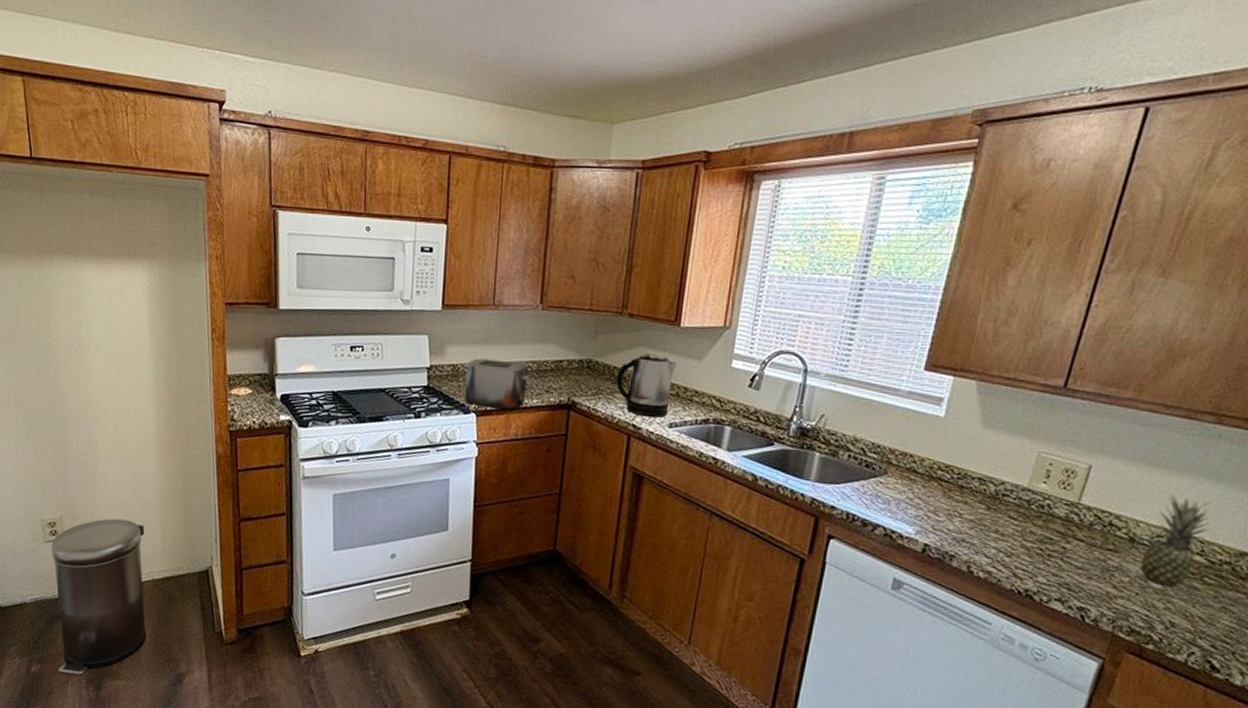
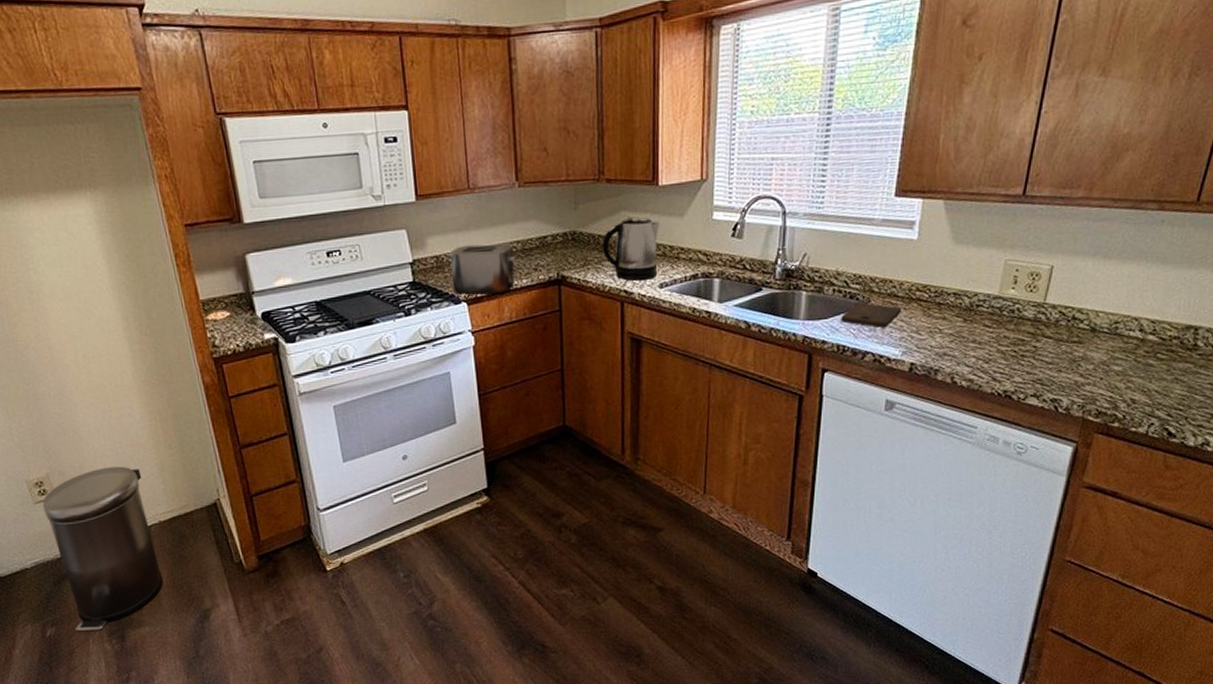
cutting board: none [853,472,921,503] -> present [841,302,902,328]
fruit: present [1140,493,1211,587] -> none [1102,281,1160,367]

